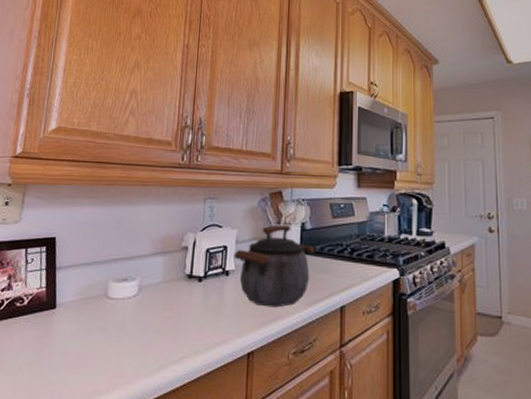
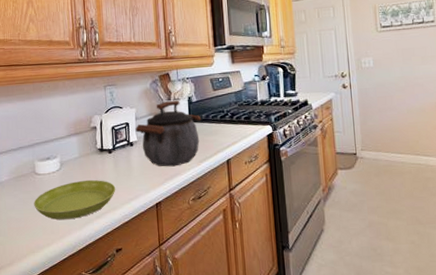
saucer: none [98,312,201,362] -> present [34,180,116,220]

